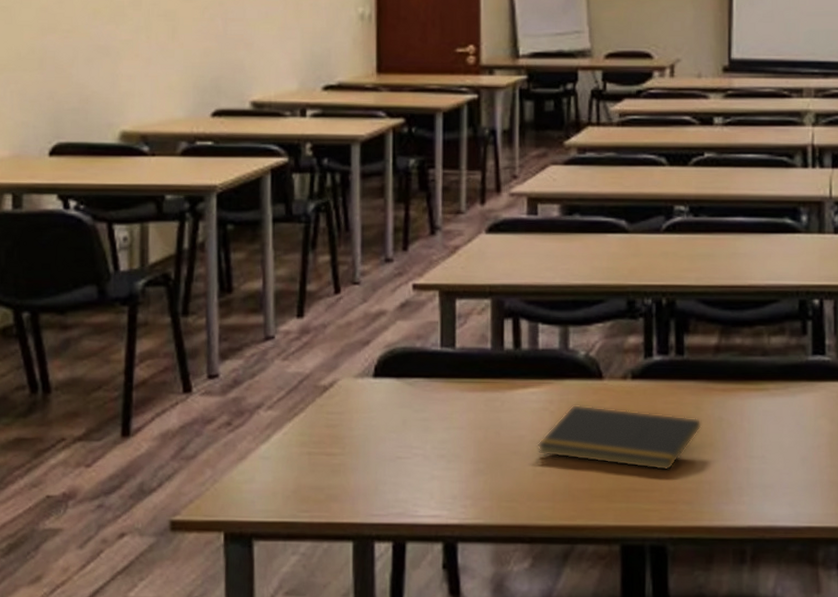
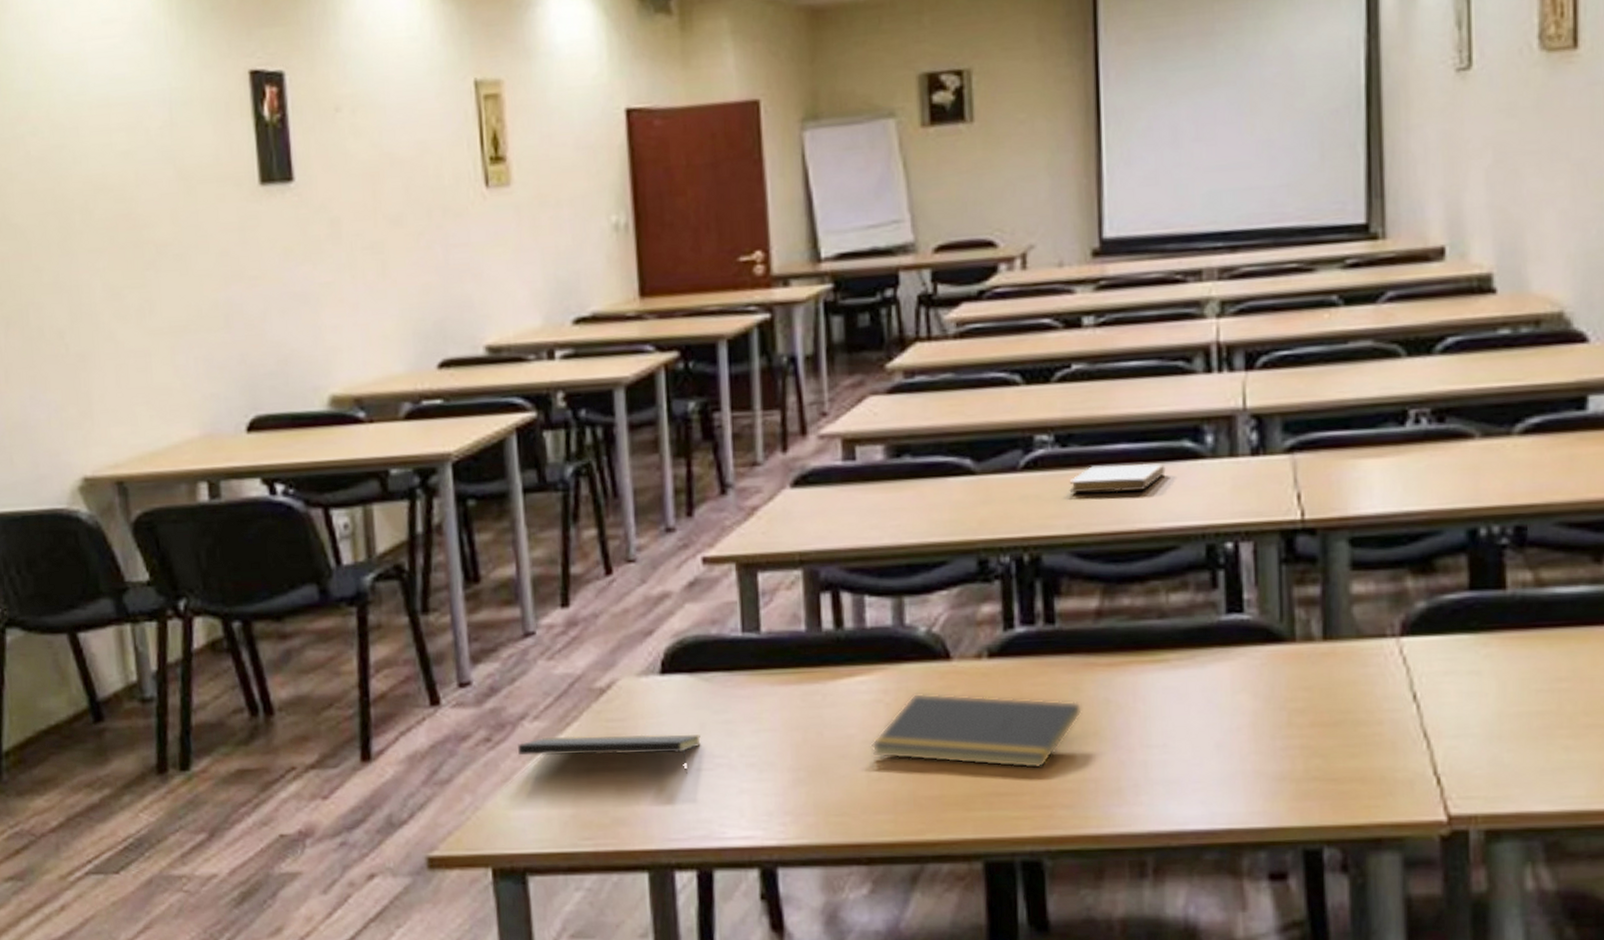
notepad: none [253,424,402,461] -> present [518,734,701,774]
notebook: none [699,233,771,255] -> present [1069,463,1166,493]

